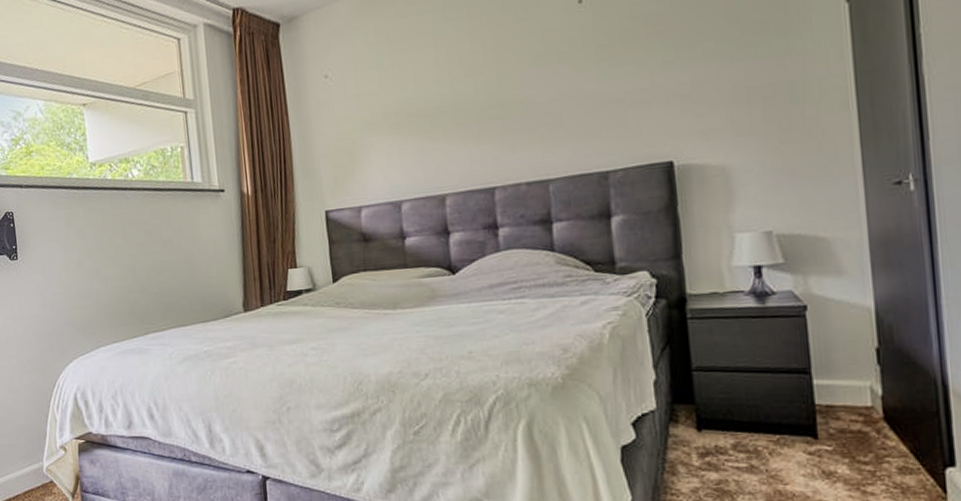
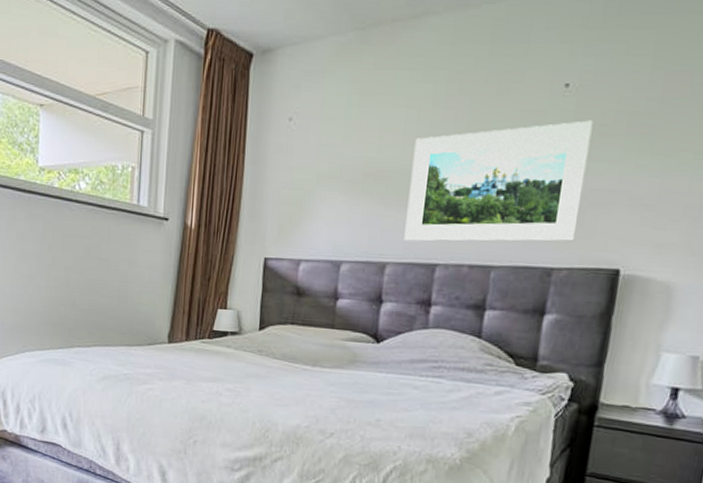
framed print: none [449,29,623,170] -> present [404,120,593,242]

